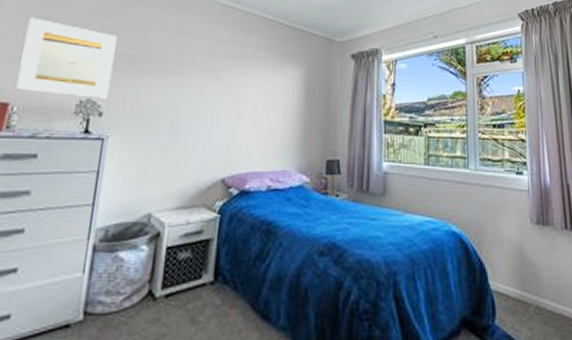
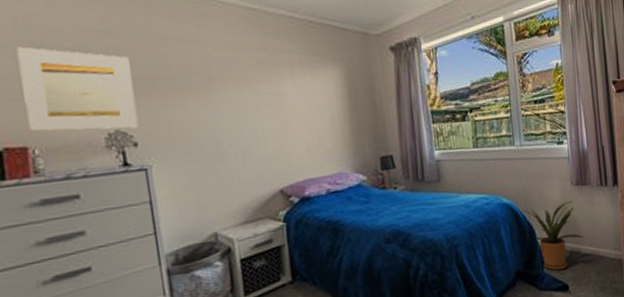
house plant: none [470,242,546,324] -> present [519,201,585,271]

